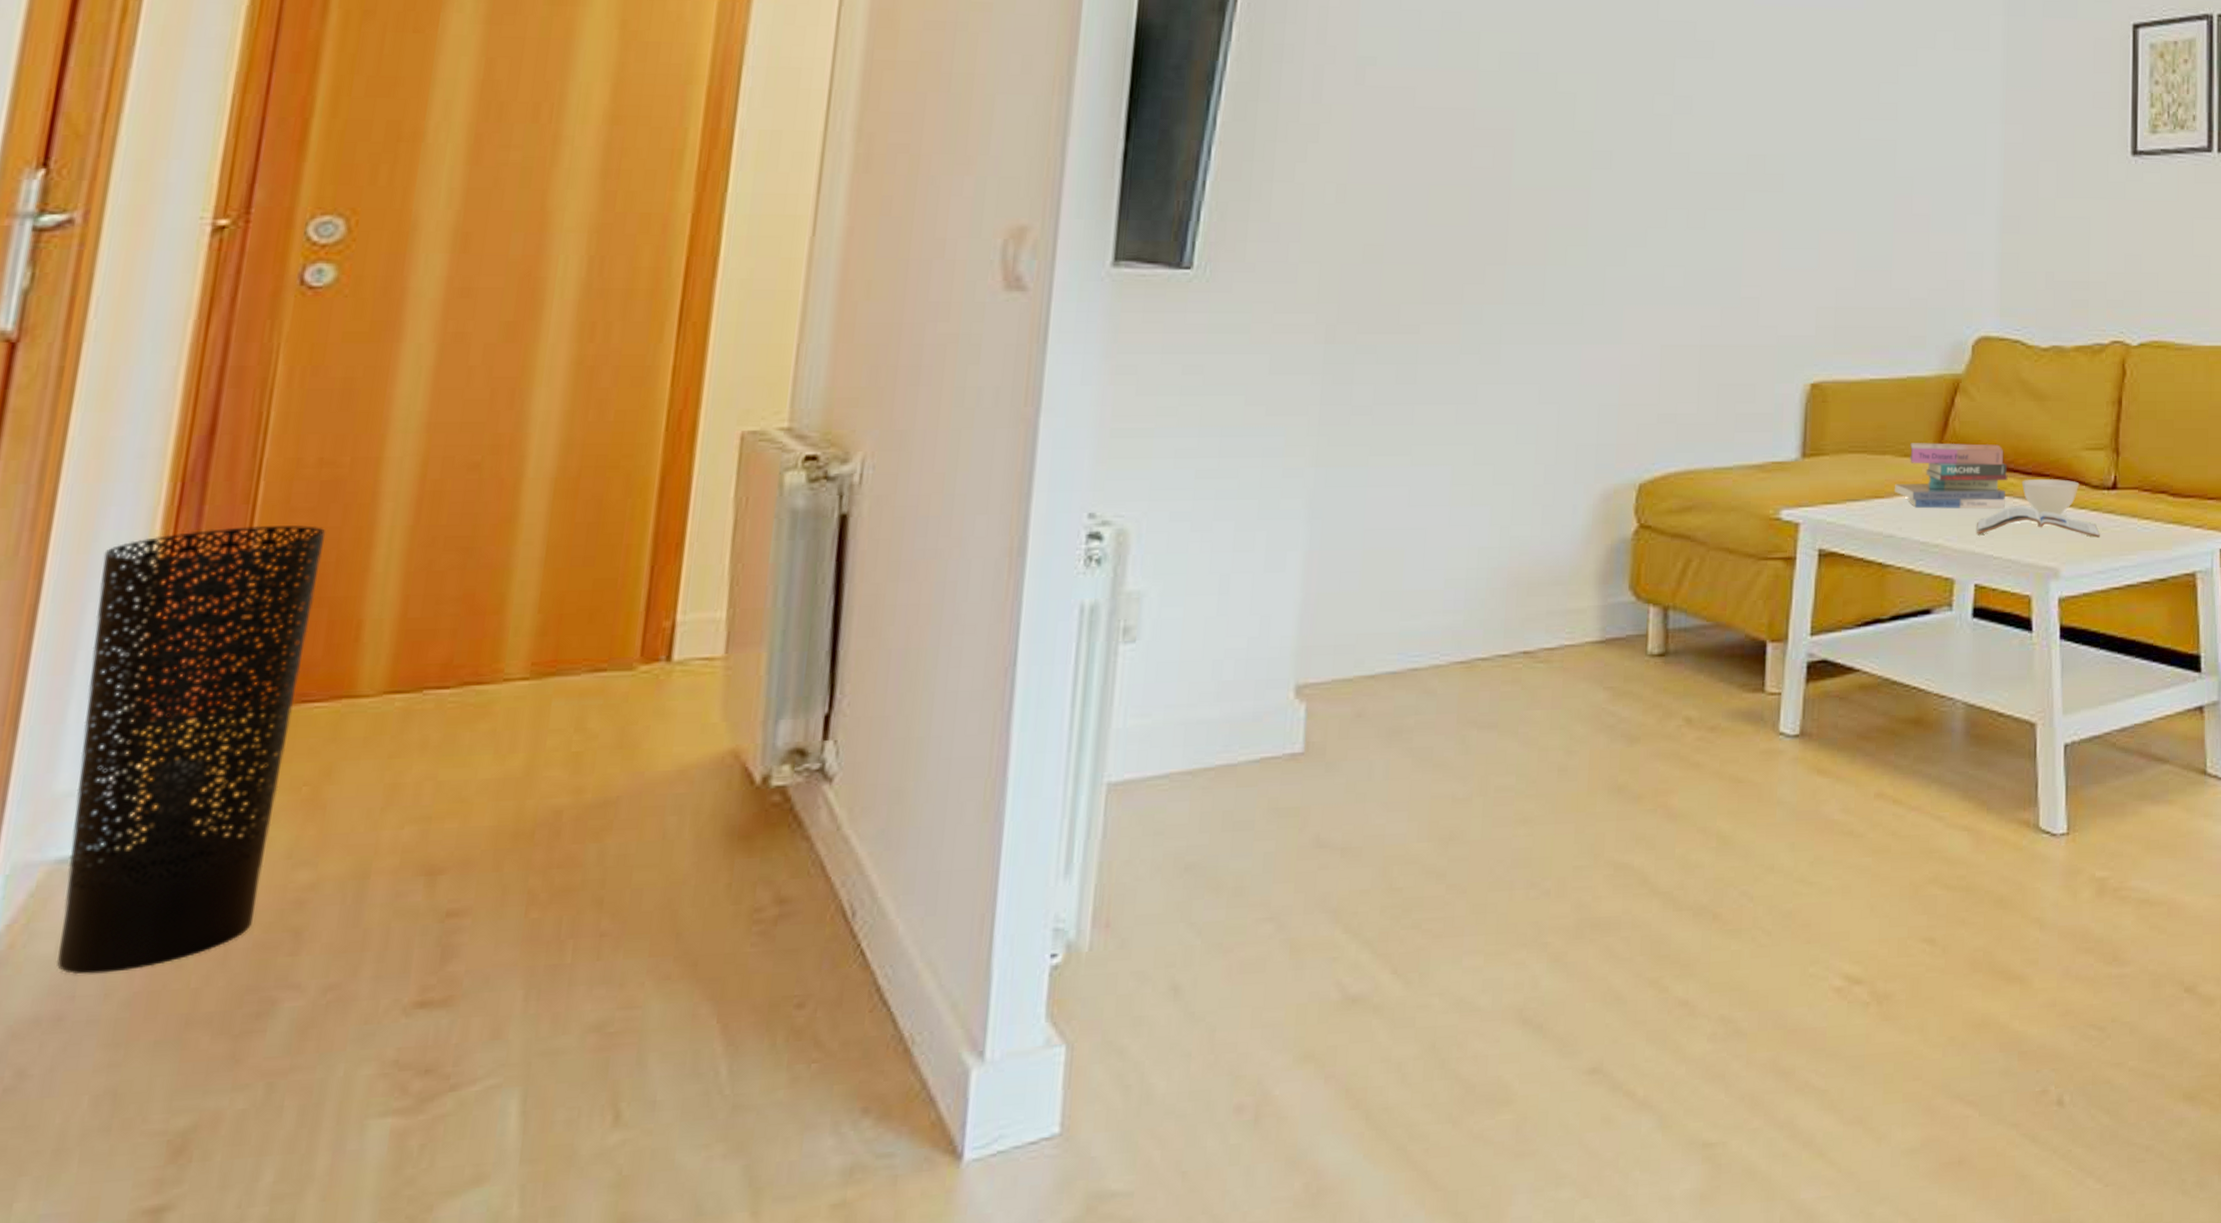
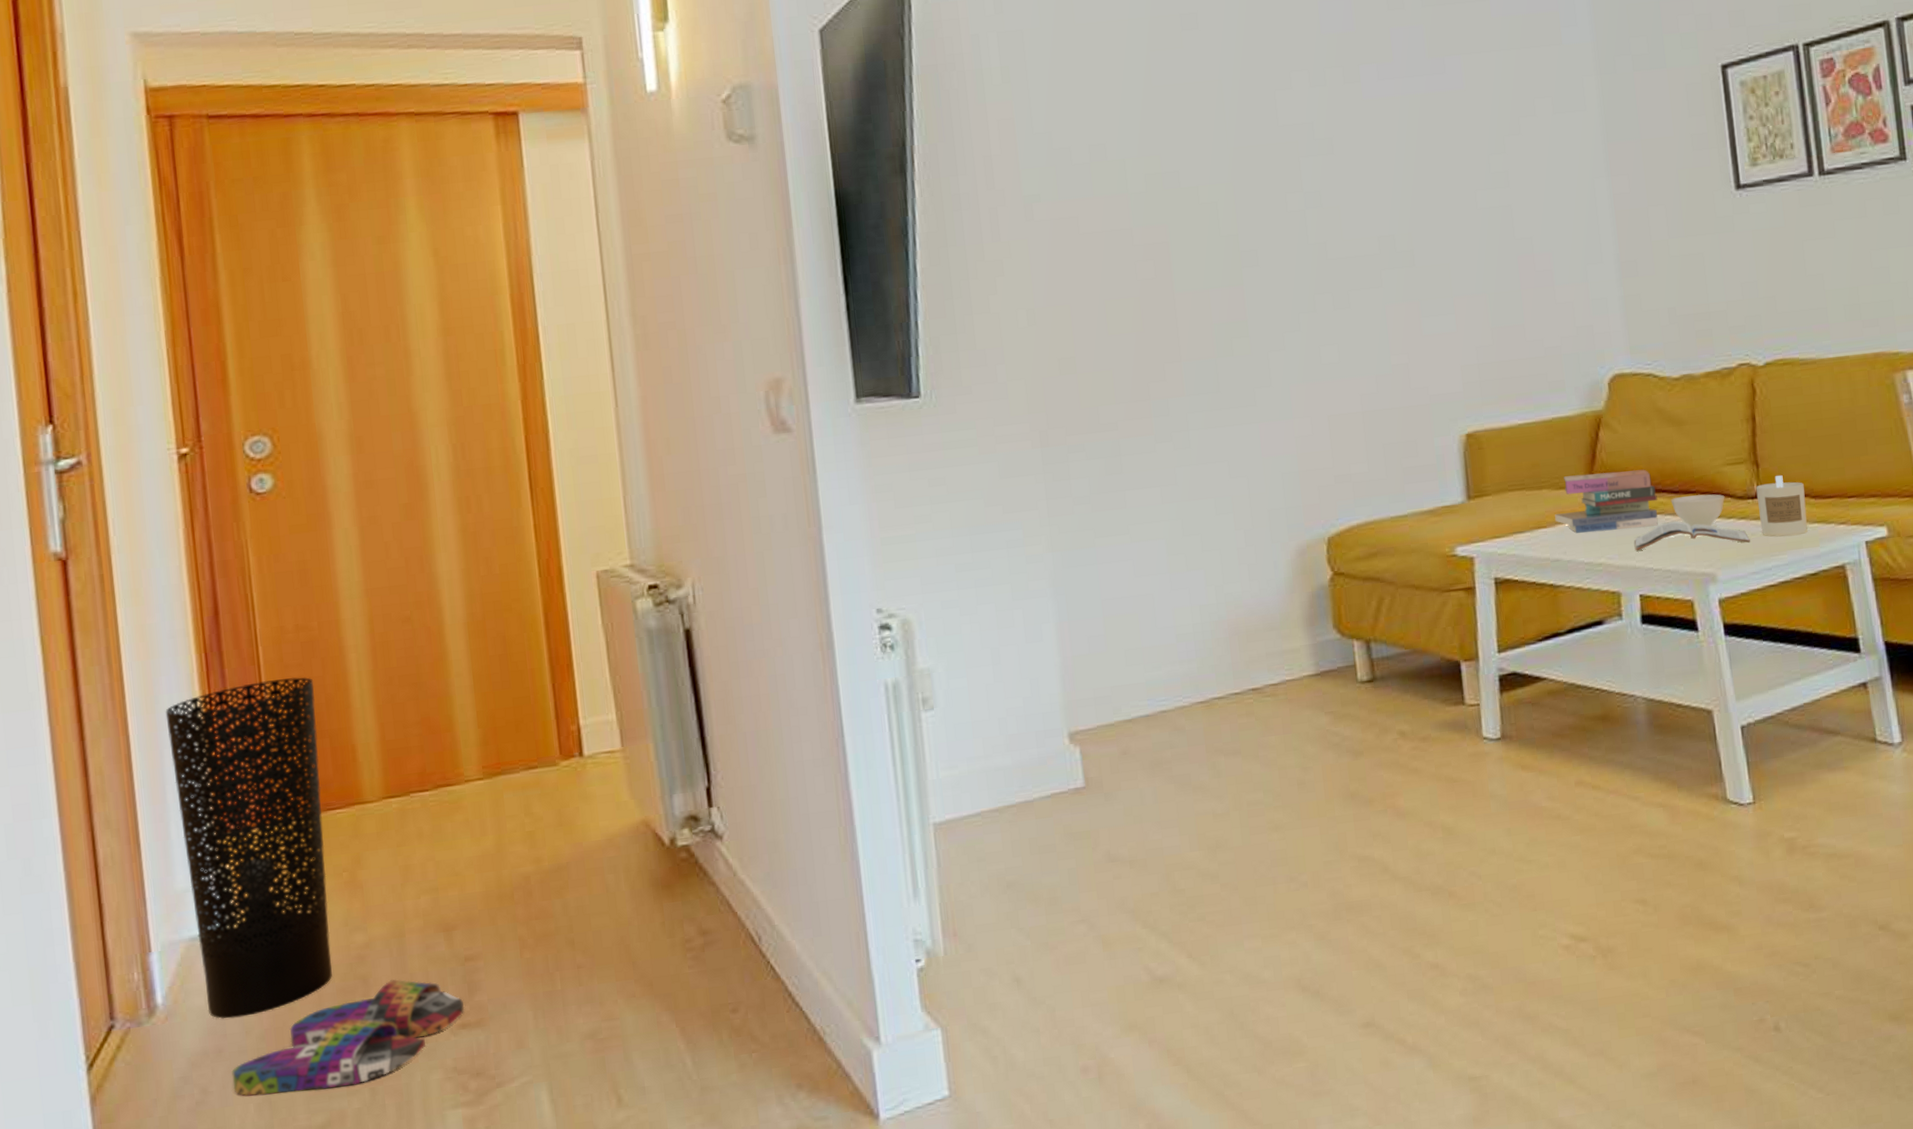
slippers: none [65,934,430,1084] -> present [232,979,465,1096]
candle: none [2112,467,2164,536] -> present [1756,475,1808,537]

